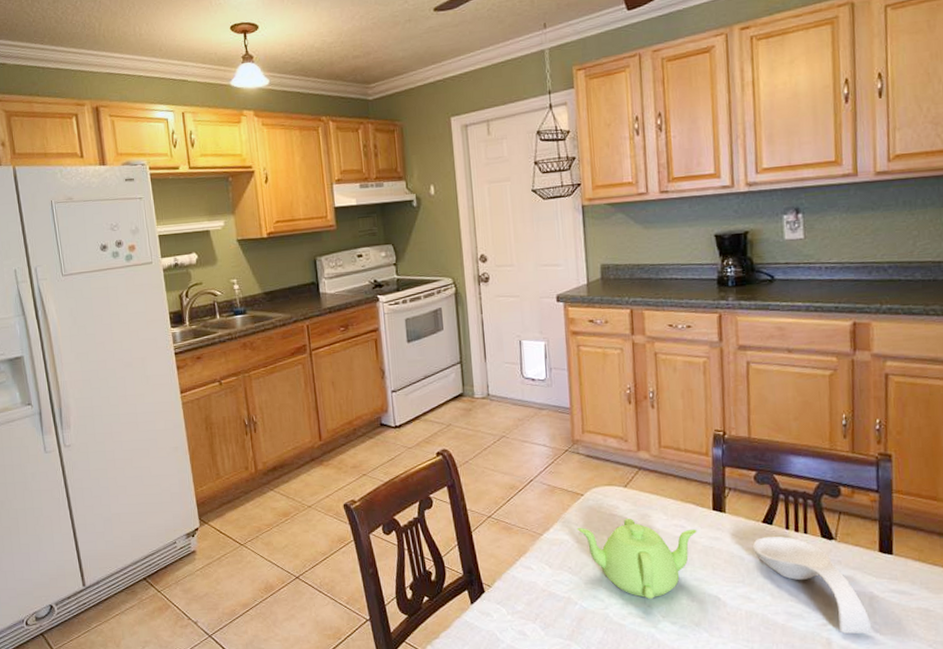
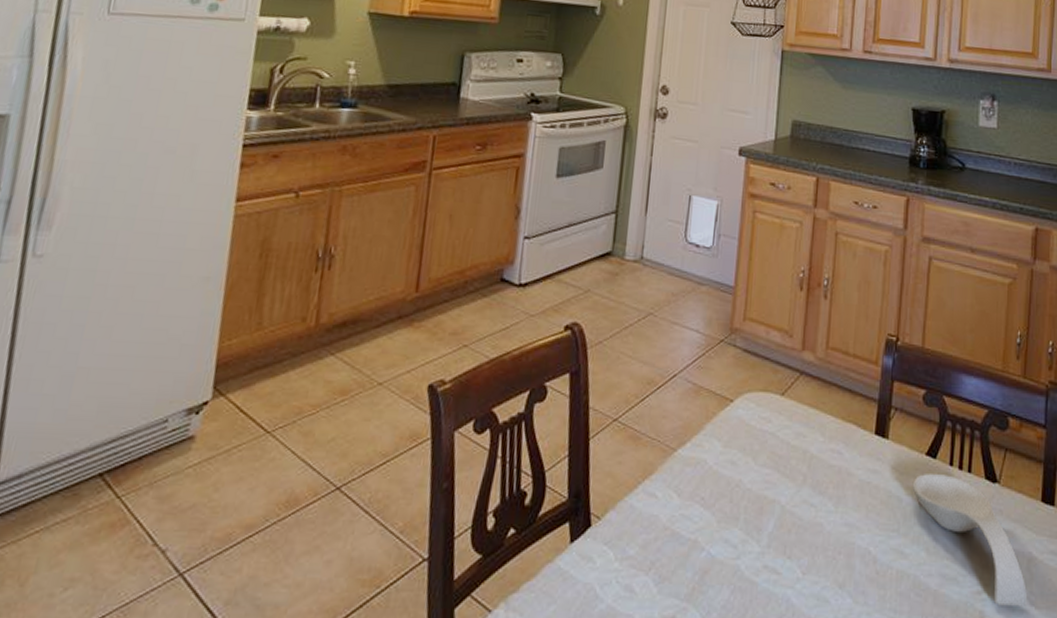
teapot: present [577,518,697,600] -> none [718,436,855,549]

